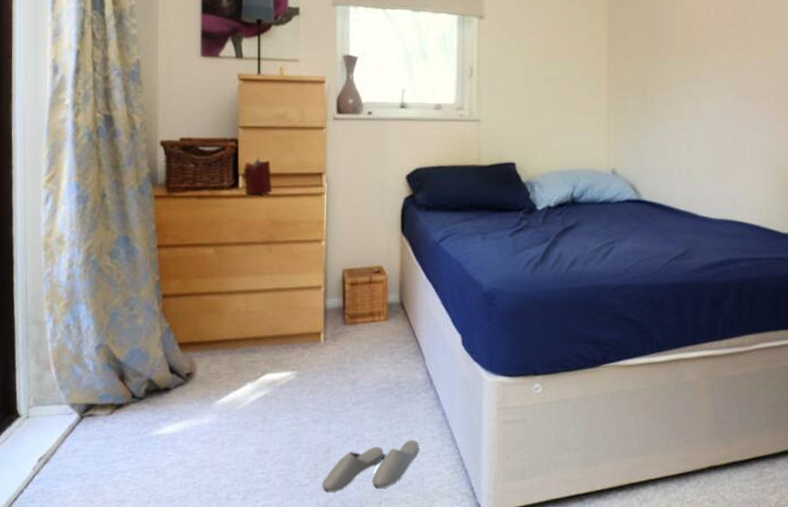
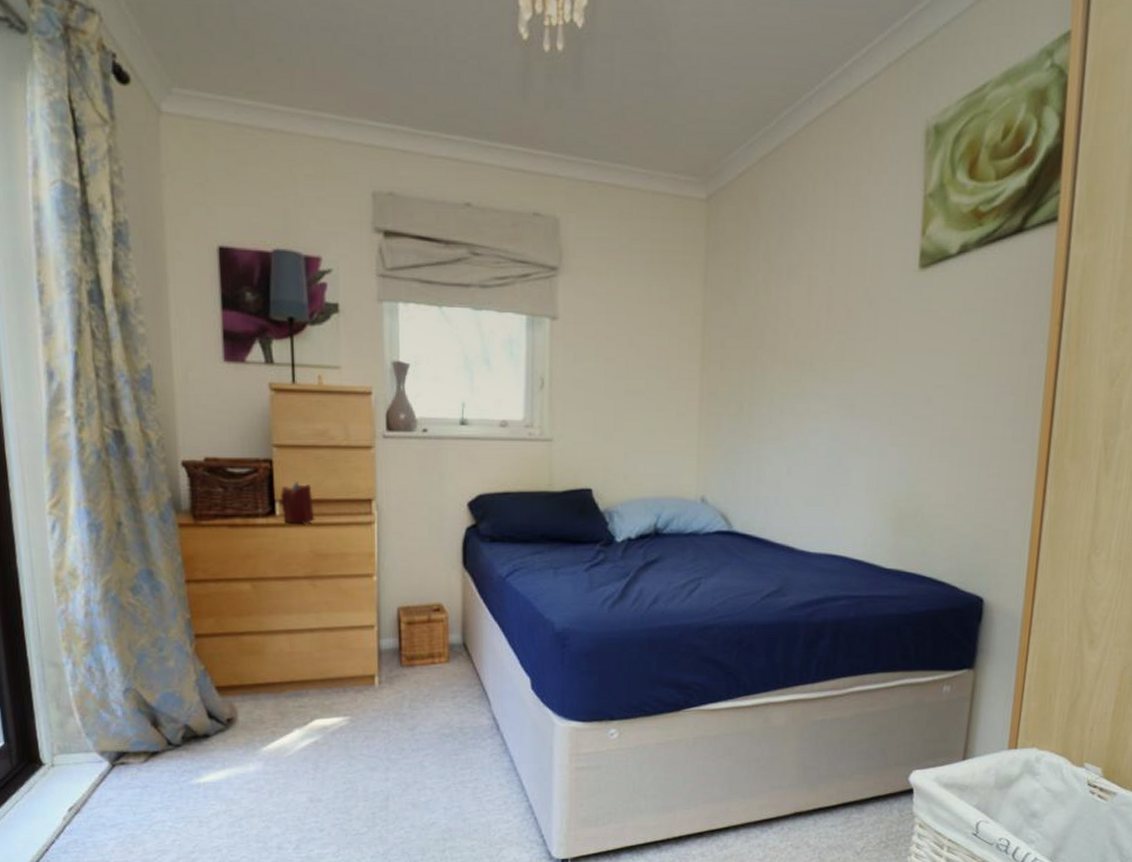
slippers: present [322,440,419,492] -> none [380,788,485,840]

